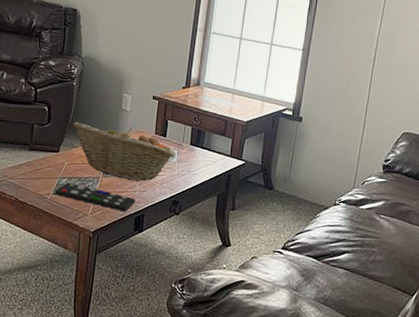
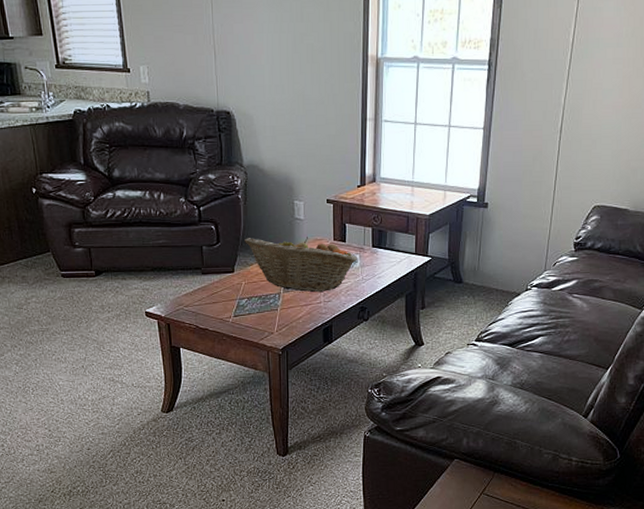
remote control: present [54,182,136,212] -> none [236,302,322,325]

